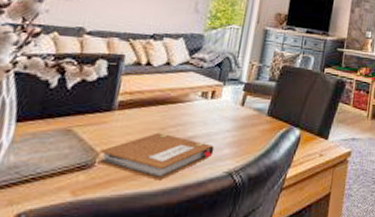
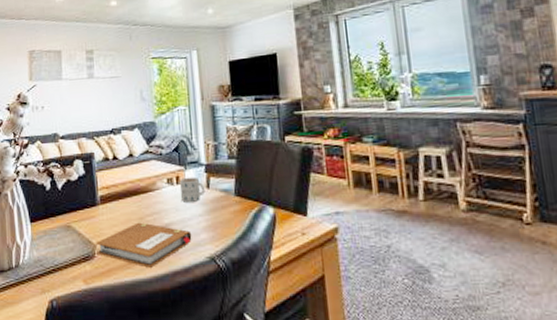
mug: none [211,93,240,117] -> present [180,176,206,202]

